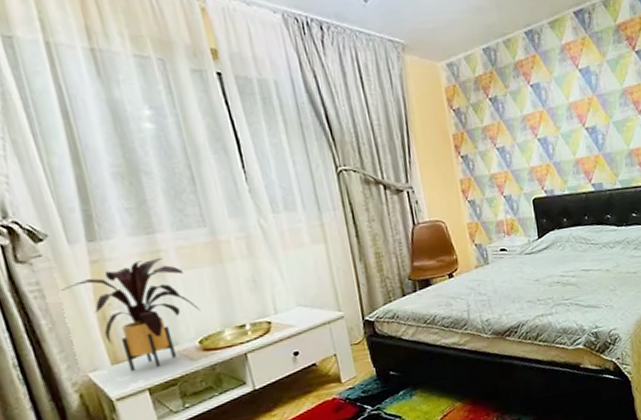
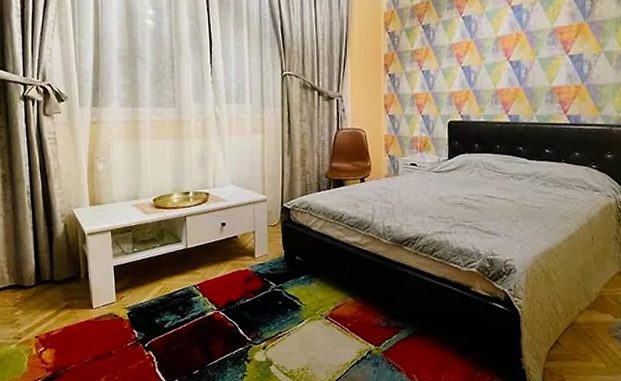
house plant: present [61,258,201,372] -> none [68,127,159,214]

